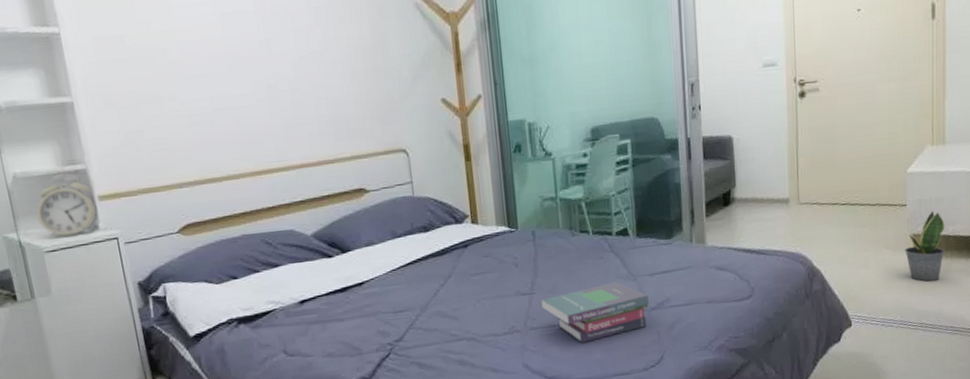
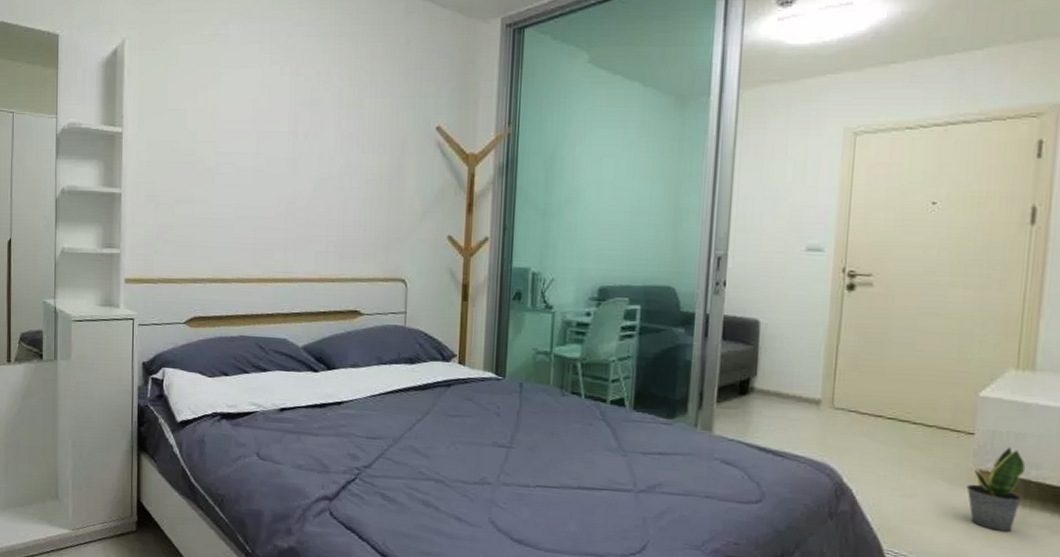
alarm clock: present [36,173,97,239] -> none [72,254,122,311]
books: present [541,282,649,343] -> none [518,453,638,512]

